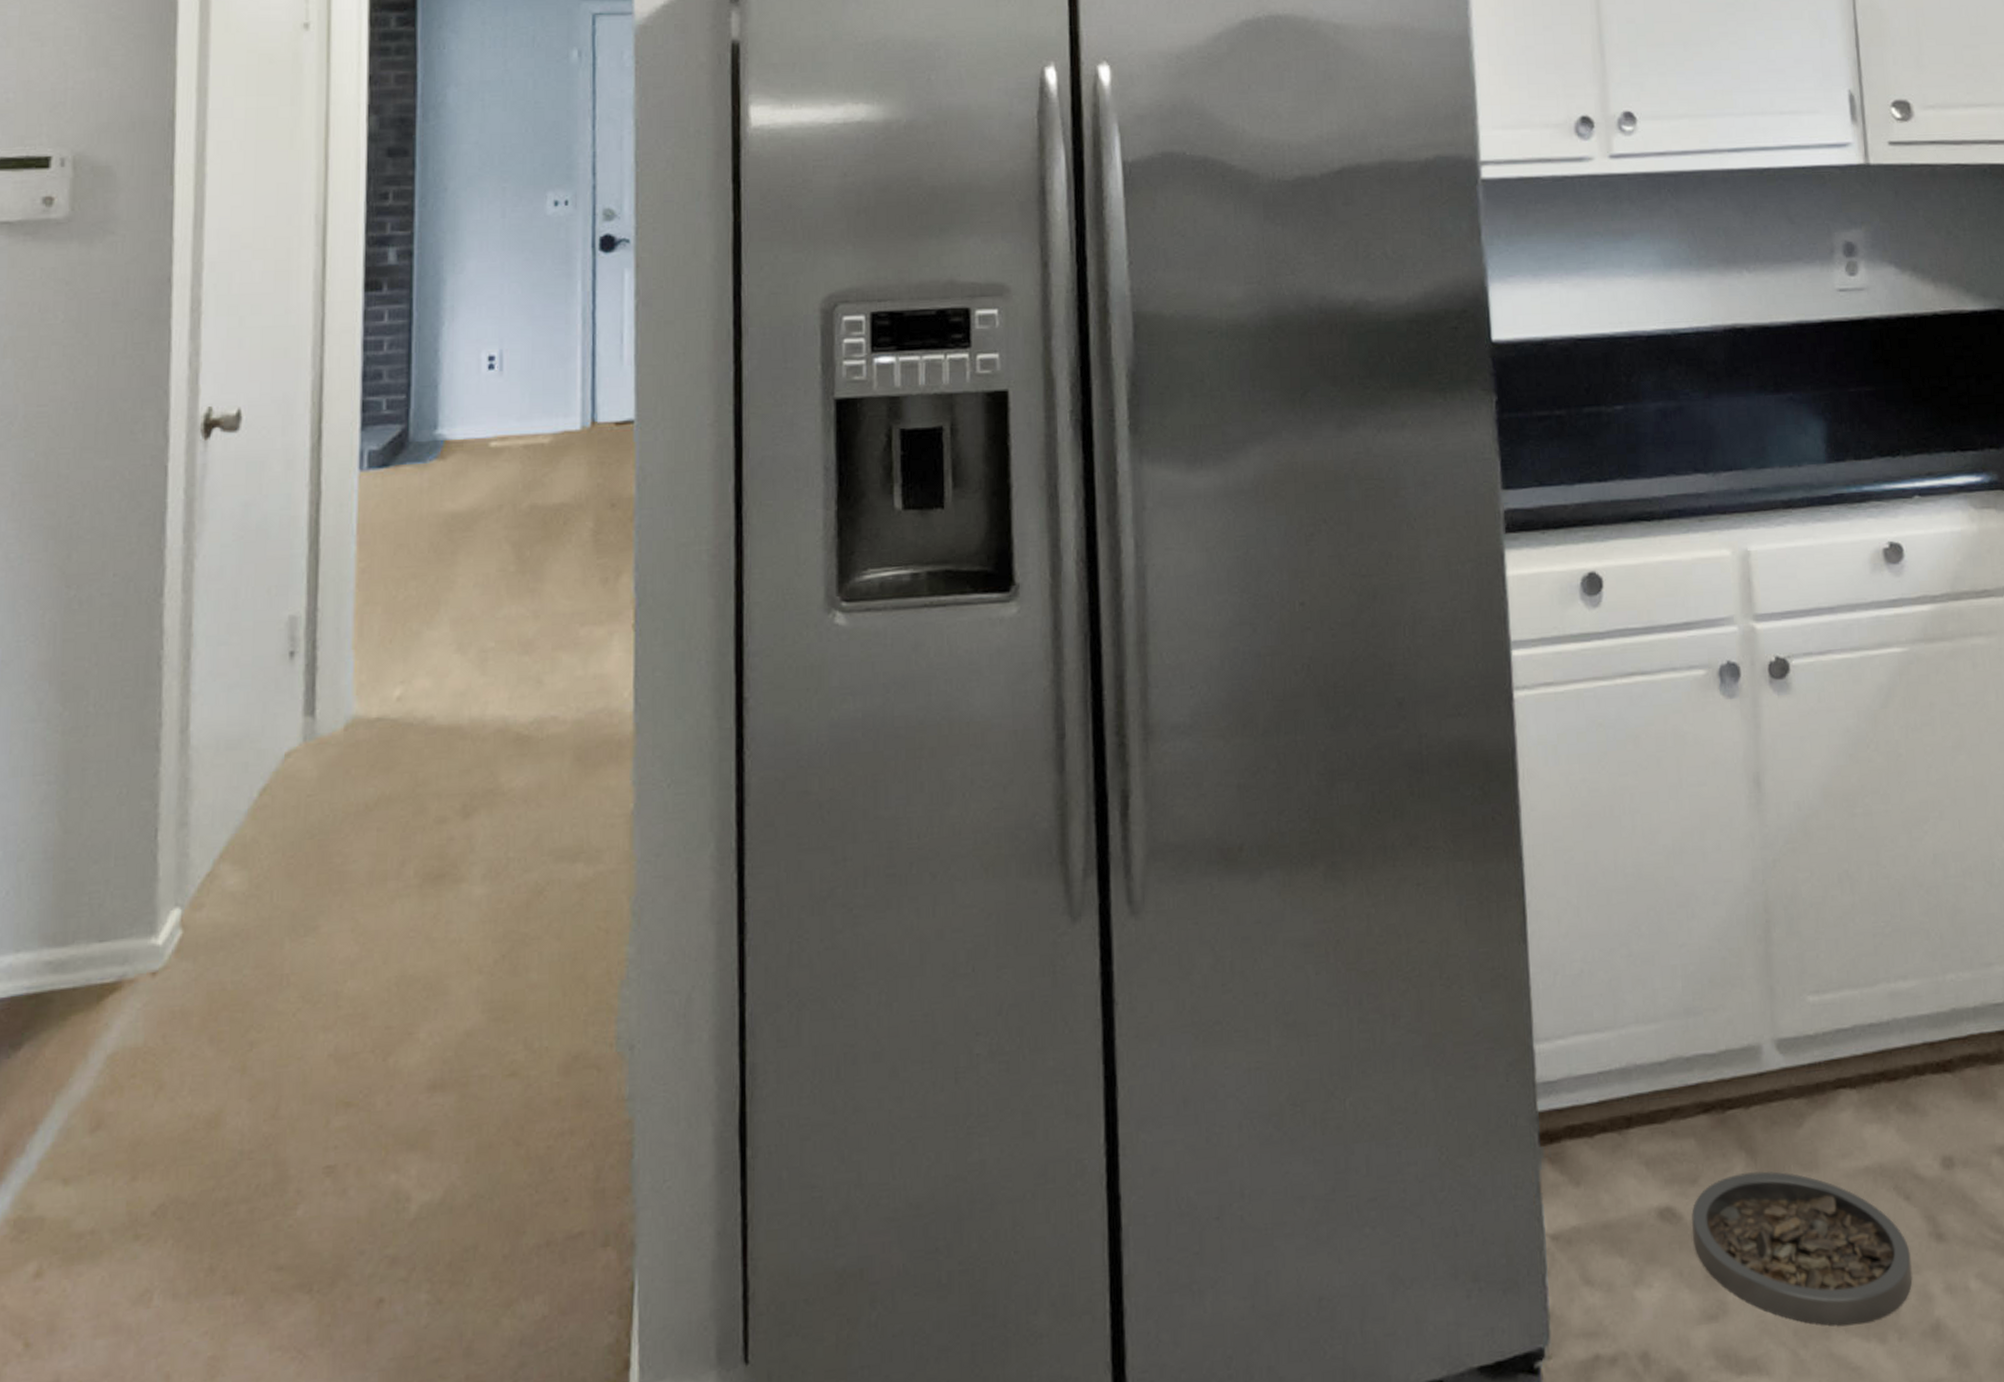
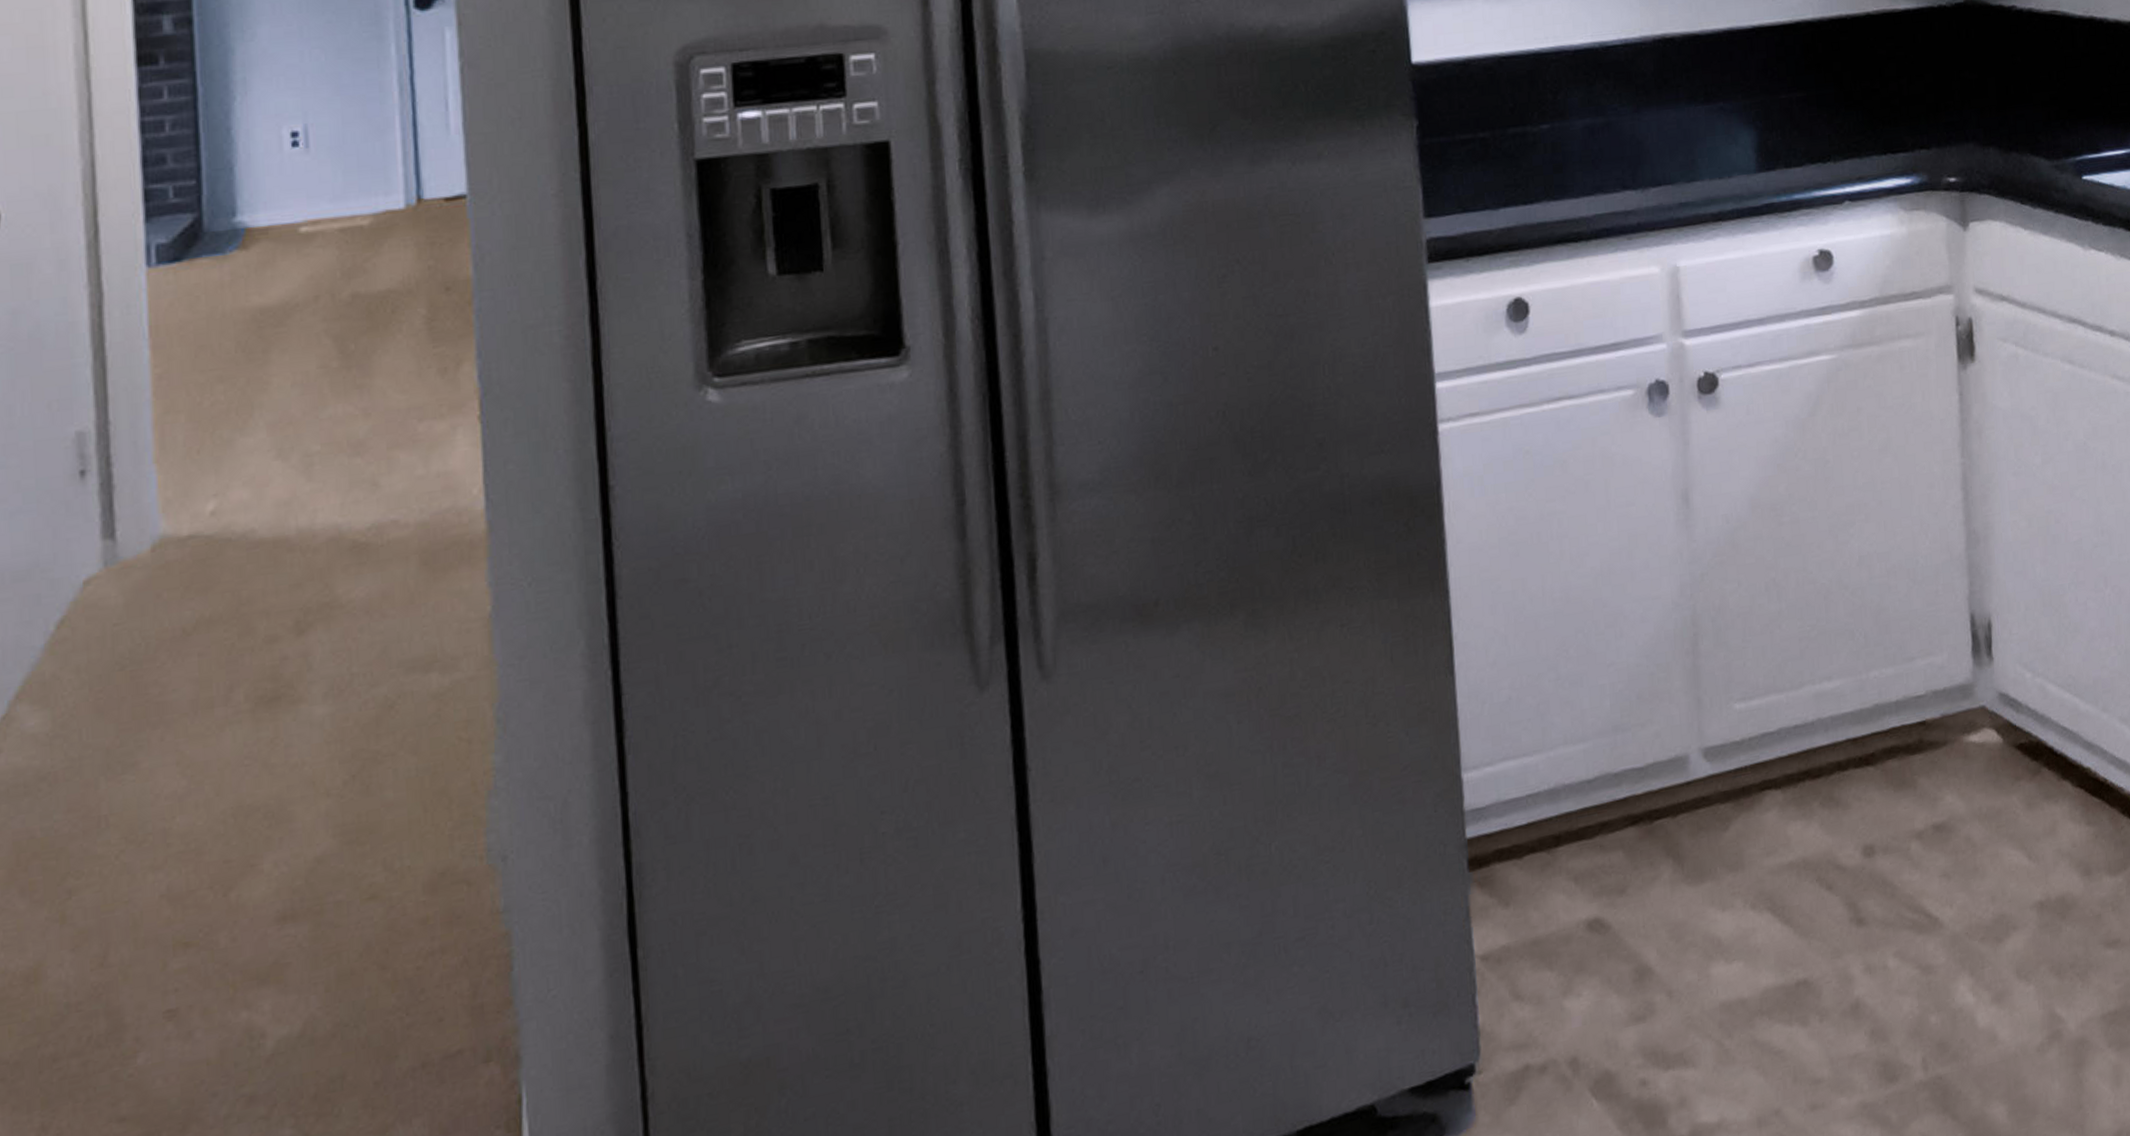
pet bowl: present [1691,1171,1913,1325] -> none [1619,875,1834,1014]

